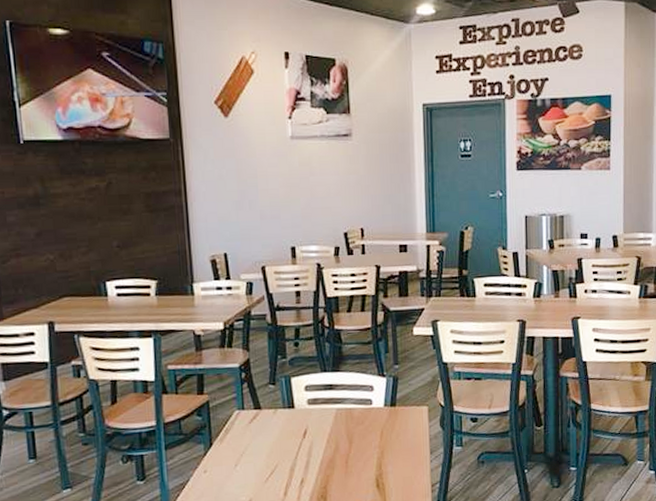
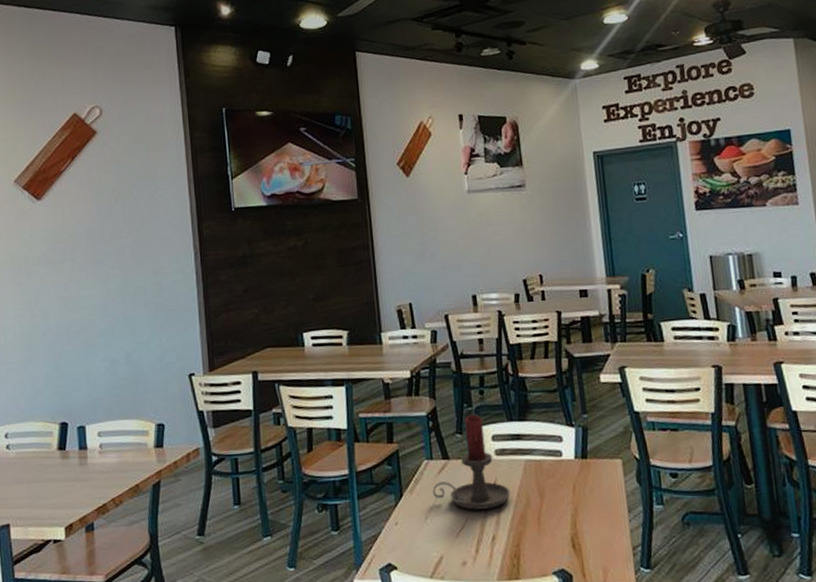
candle holder: none [243,366,320,457] -> present [432,414,511,510]

